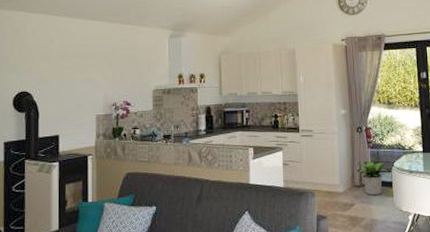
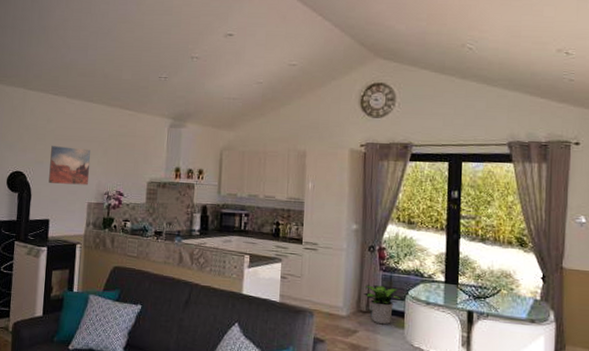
wall art: none [56,64,96,100] -> present [48,146,90,185]

